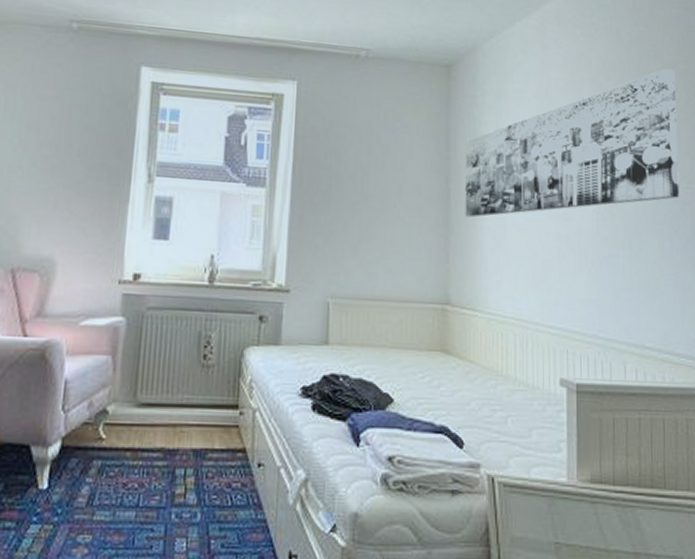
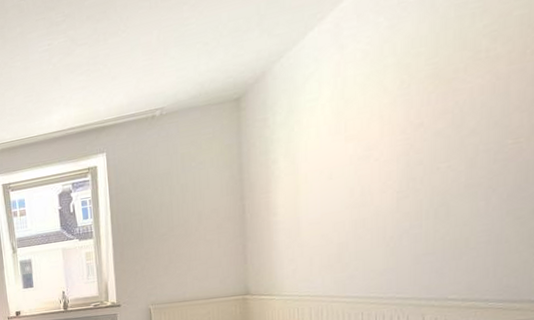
wall art: present [465,69,680,218] -> none [258,19,509,225]

